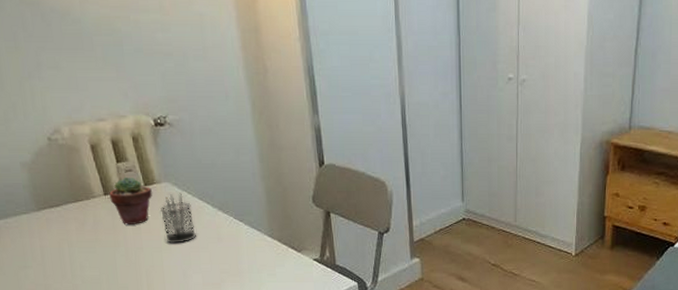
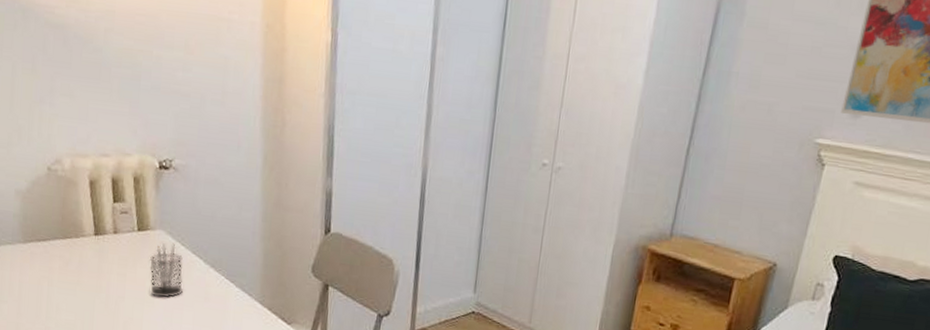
potted succulent: present [109,177,152,225] -> none [99,218,145,271]

